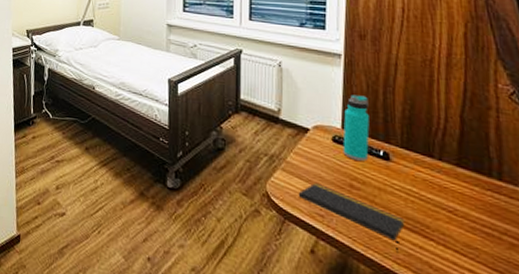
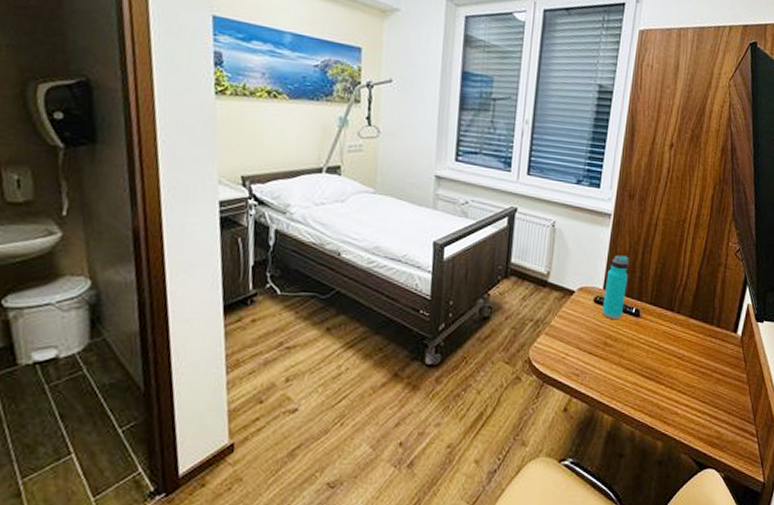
notepad: present [298,182,405,253] -> none [558,343,645,400]

